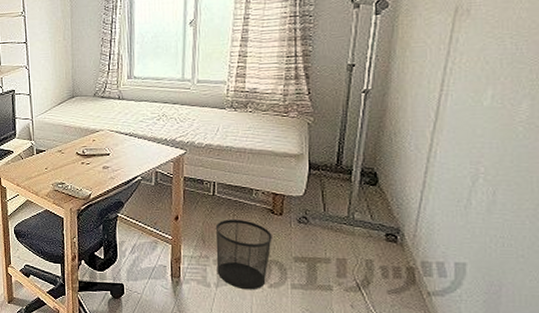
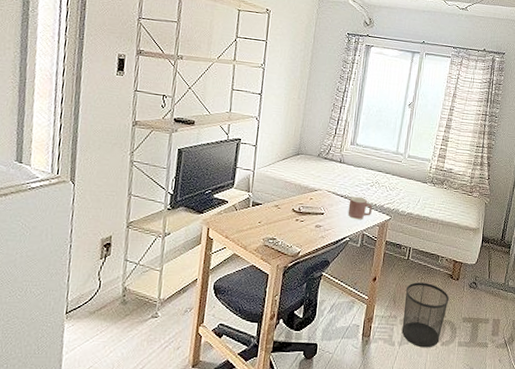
mug: none [135,132,162,158] -> present [348,196,372,220]

